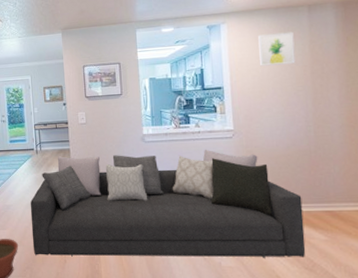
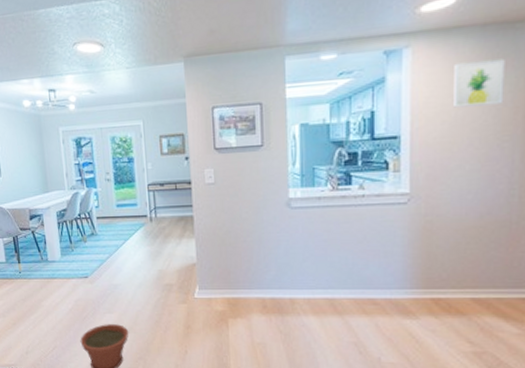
sofa: present [30,149,306,258] -> none [142,217,493,354]

